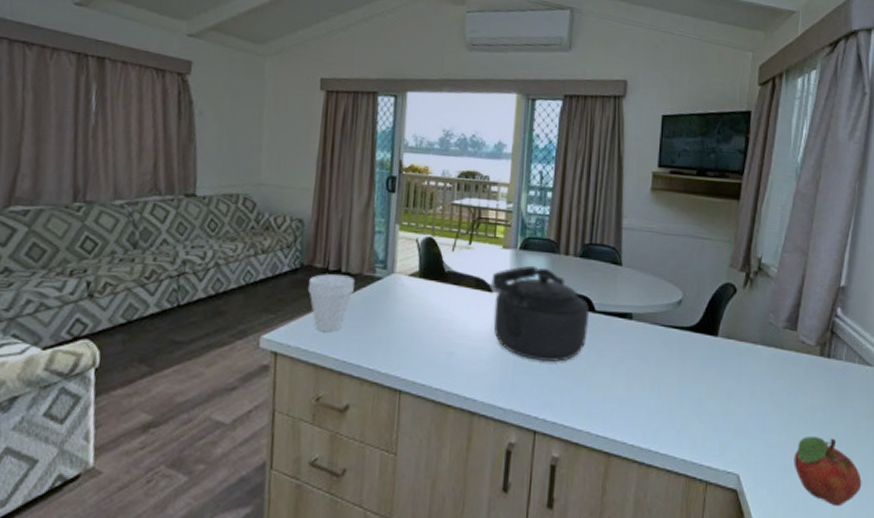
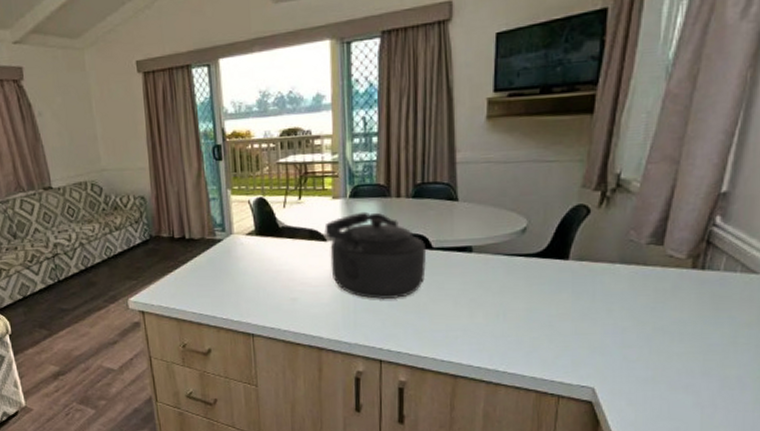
cup: present [307,274,355,333] -> none [159,241,199,291]
fruit: present [794,435,862,507] -> none [657,347,739,413]

